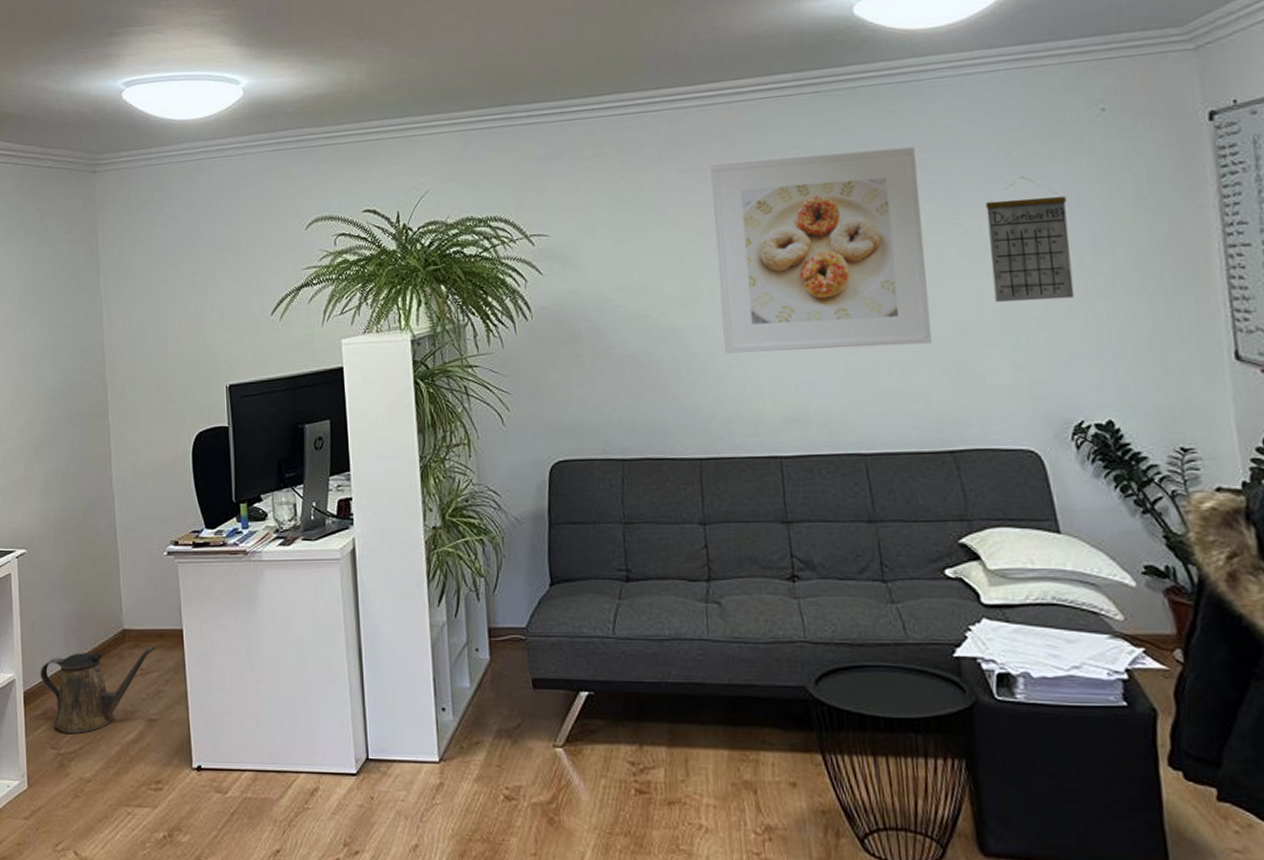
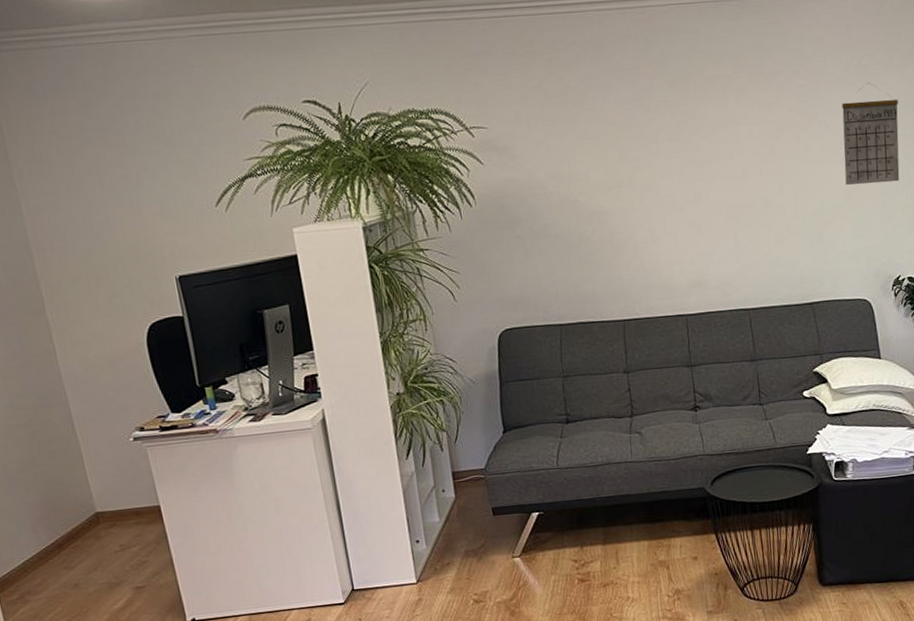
watering can: present [40,646,156,733] -> none [9,523,134,611]
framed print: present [710,146,932,353] -> none [628,54,800,232]

